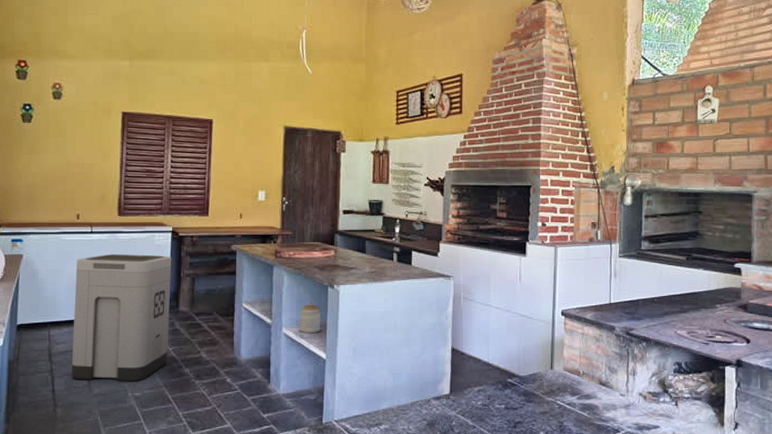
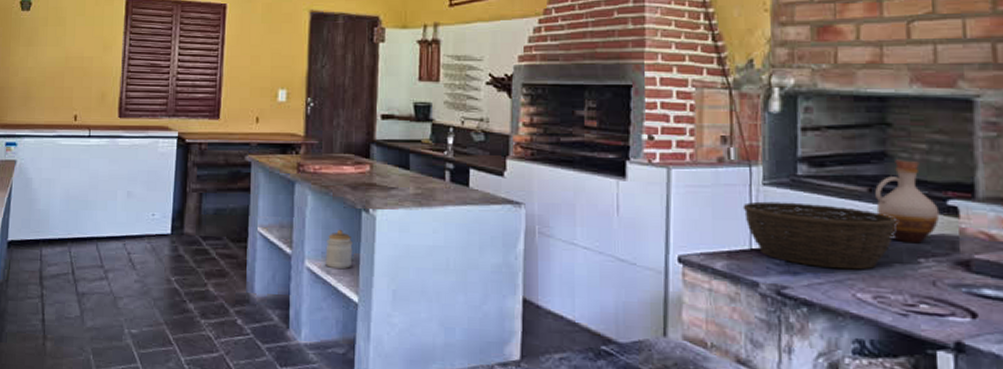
trash can: present [71,253,172,382] -> none [63,162,177,316]
basket: none [605,269,704,315] -> present [742,201,898,270]
jug: none [691,237,730,294] -> present [875,159,940,244]

